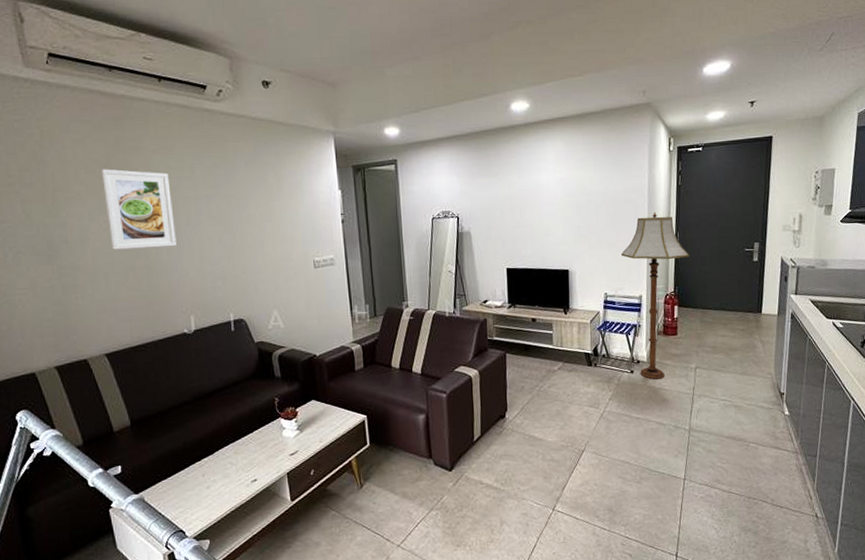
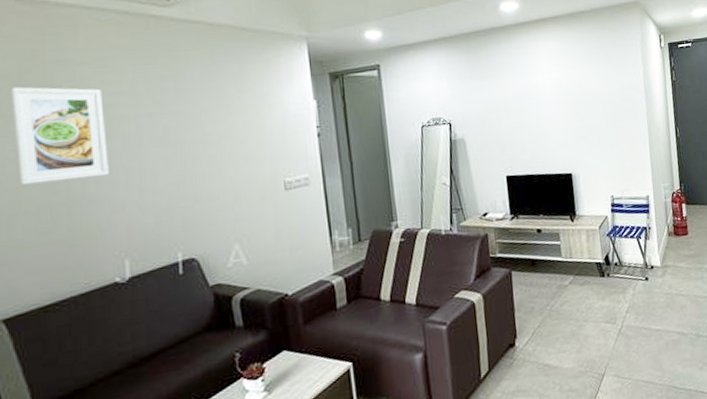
floor lamp: present [621,212,690,380] -> none [624,108,692,285]

